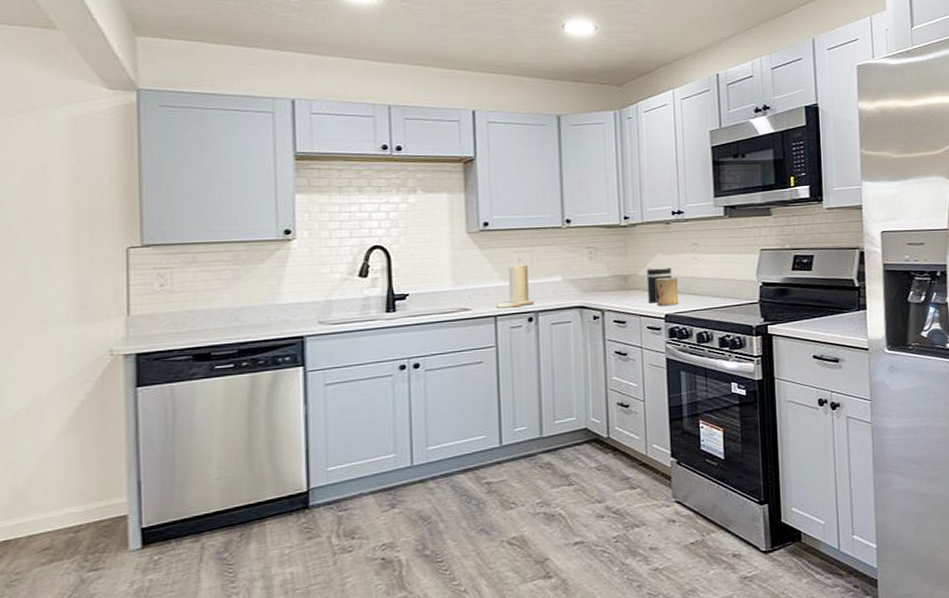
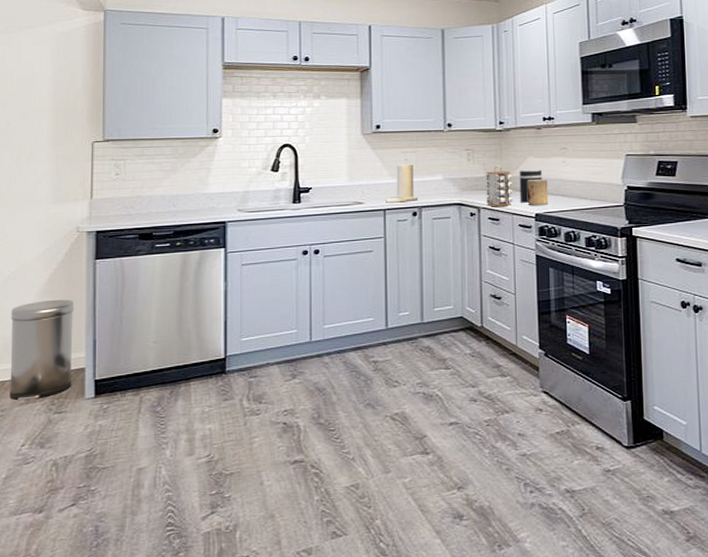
pedal bin: none [24,436,111,561] -> present [10,299,75,401]
spice rack: none [609,264,640,309] -> present [485,165,513,207]

